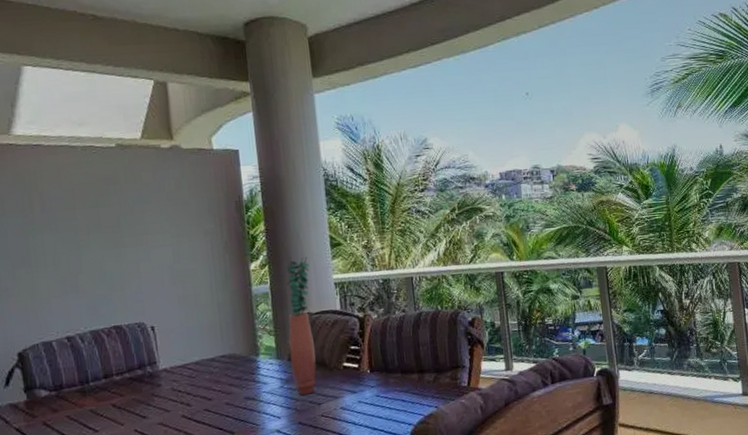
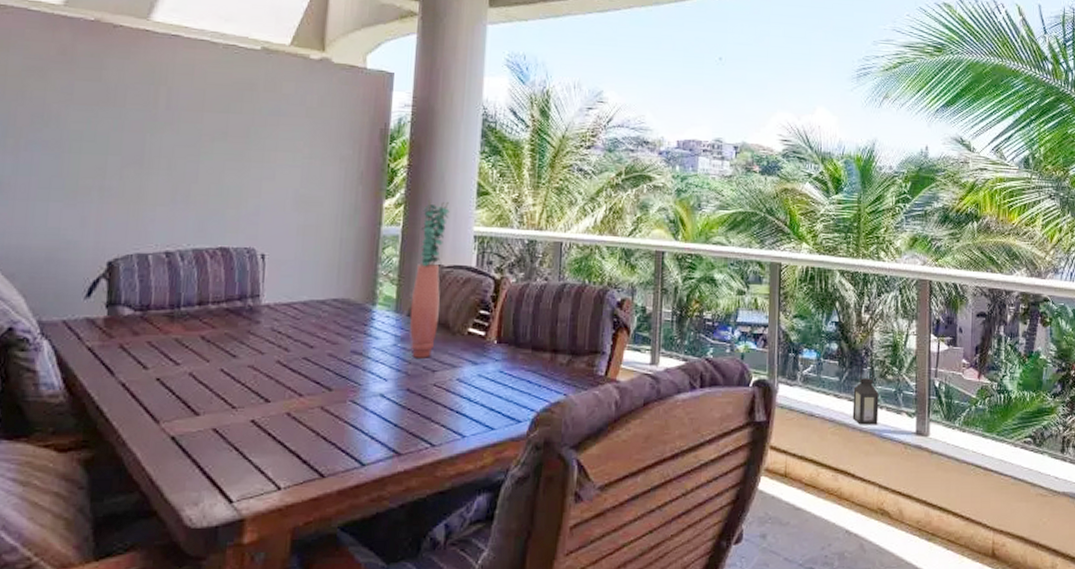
lantern: none [684,342,709,395] -> present [852,364,879,425]

